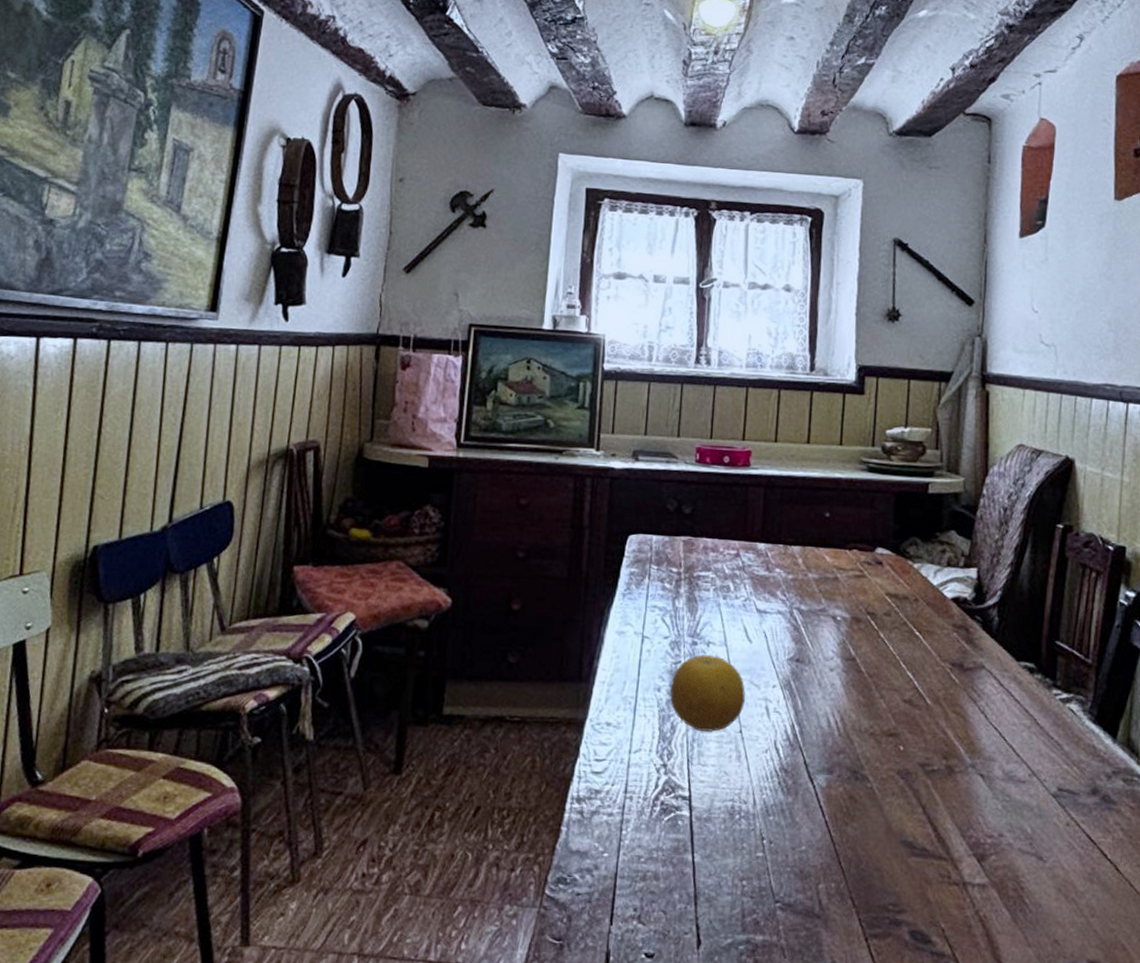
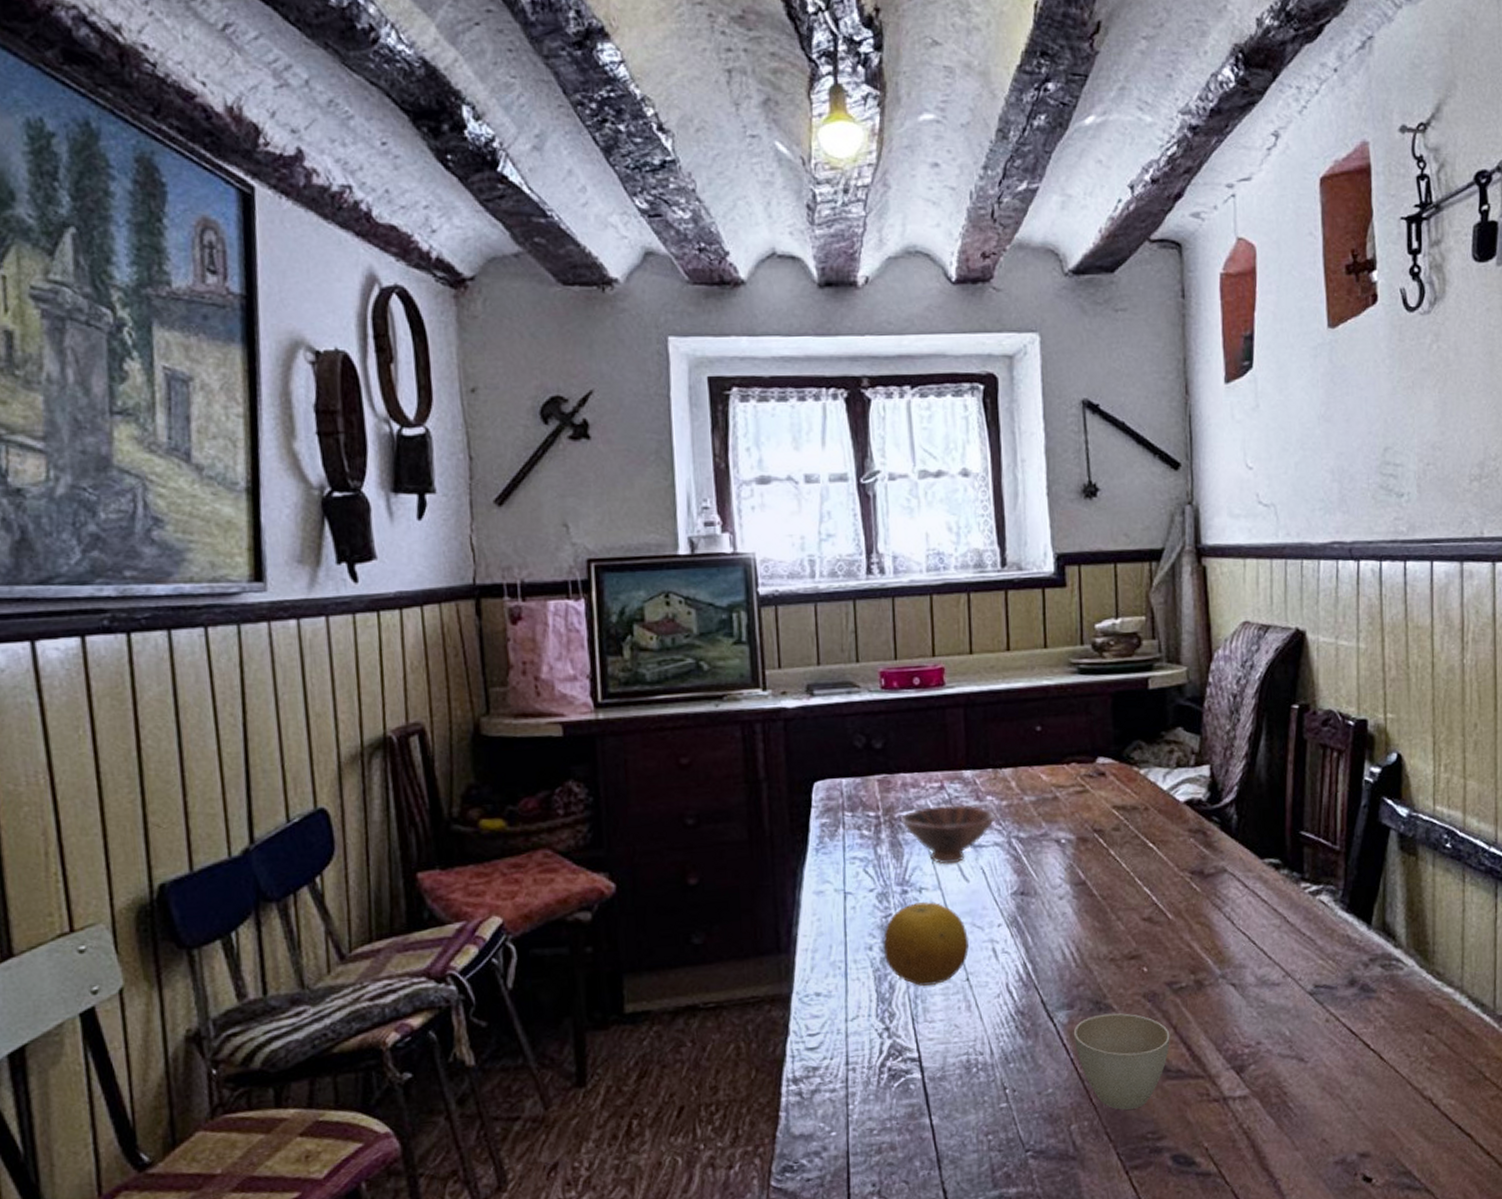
bowl: none [698,571,783,625] -> present [900,805,997,865]
cup: none [830,783,919,879] -> present [1073,1012,1170,1110]

